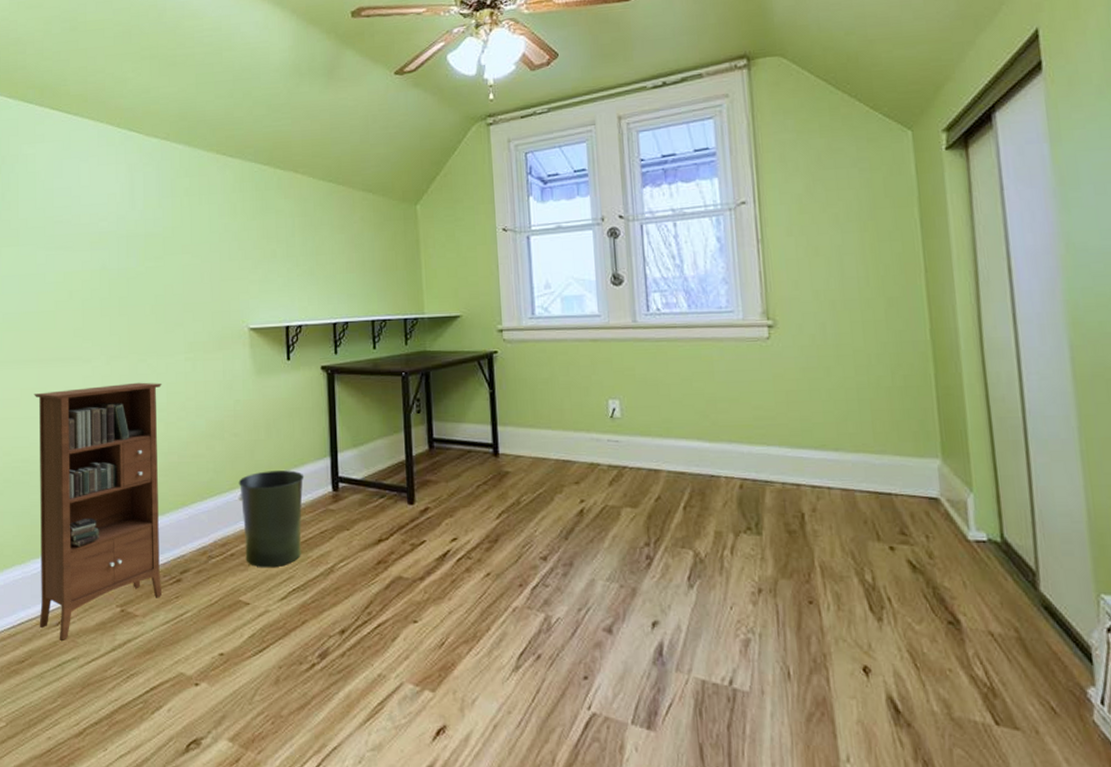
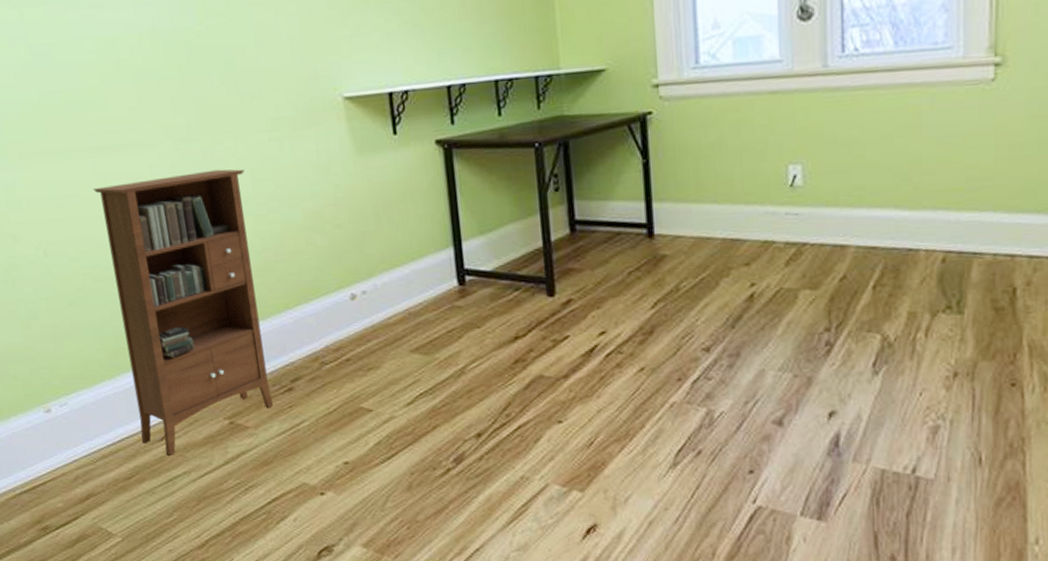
waste bin: present [238,470,305,568] -> none [347,264,427,372]

